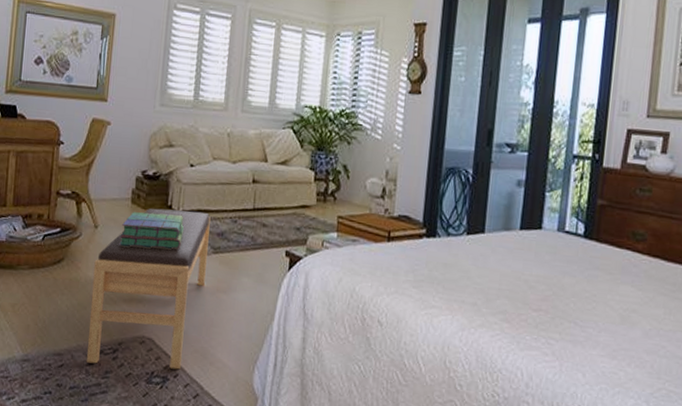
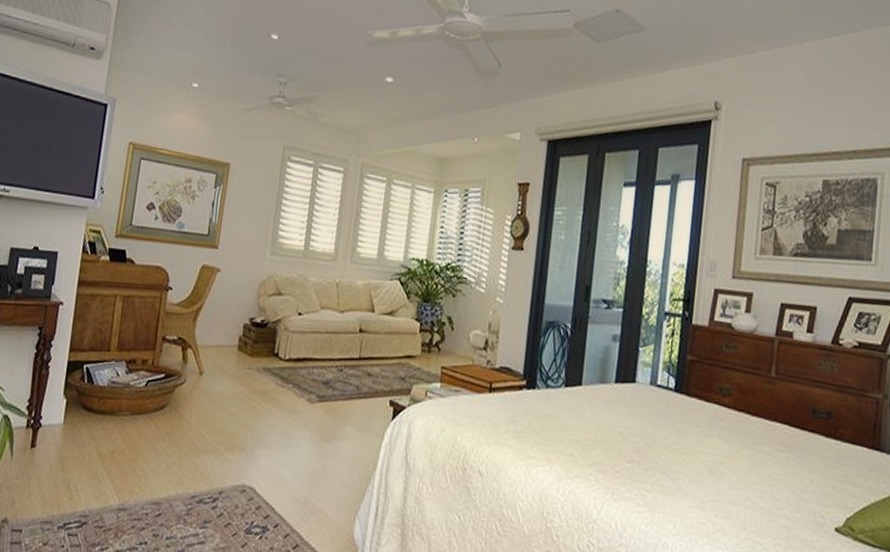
bench: present [87,208,211,370] -> none [185,355,317,520]
stack of books: present [119,212,184,249] -> none [224,359,289,397]

